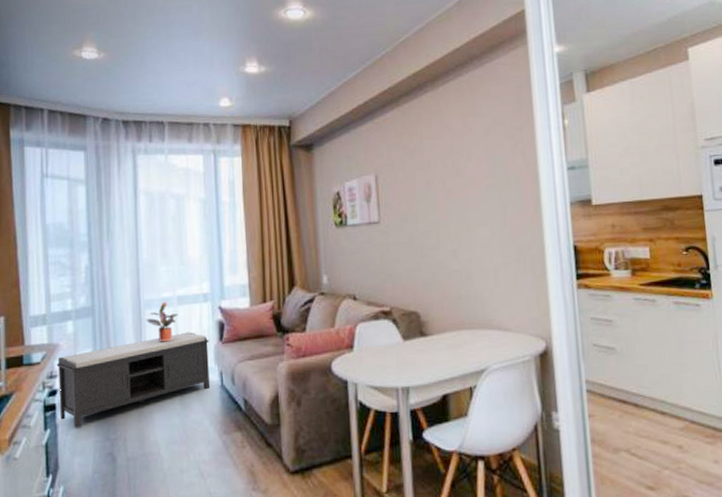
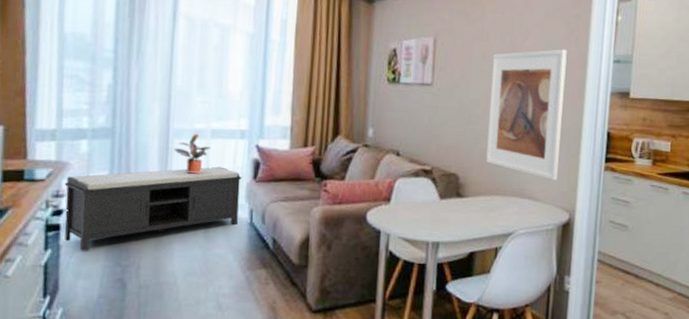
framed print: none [437,164,527,306] -> present [486,49,567,180]

